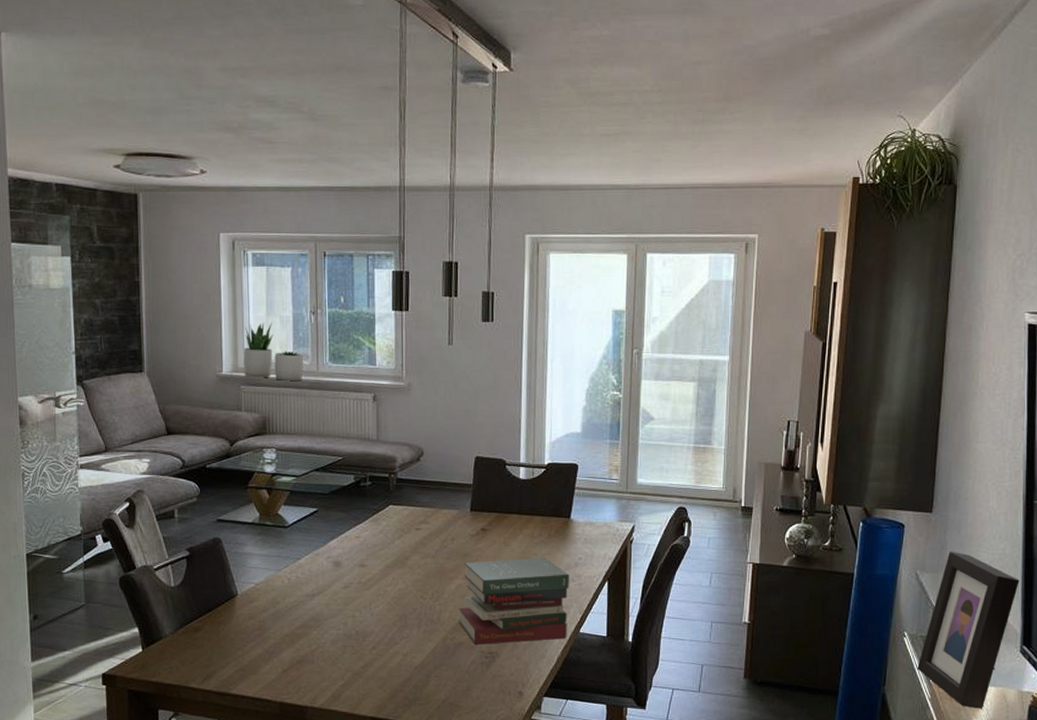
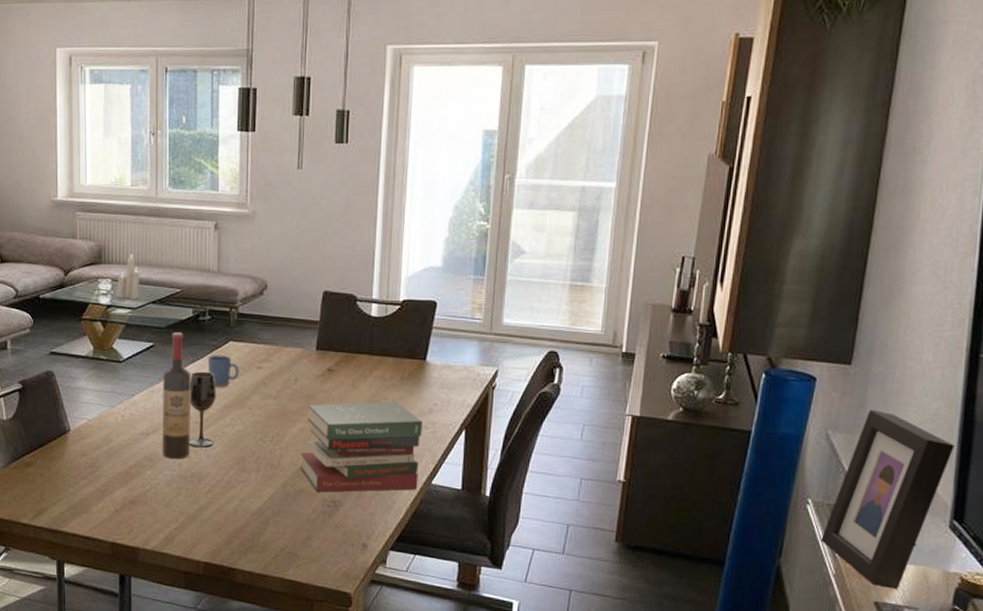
planter: present [243,322,274,378] -> none [79,144,111,204]
planter: present [274,350,304,382] -> none [111,174,143,208]
candle: none [280,425,303,469] -> present [115,254,140,301]
wine bottle: none [326,498,355,618] -> present [161,332,192,458]
wine glass: none [352,534,378,607] -> present [189,371,216,448]
mug: none [370,518,400,548] -> present [208,355,240,387]

